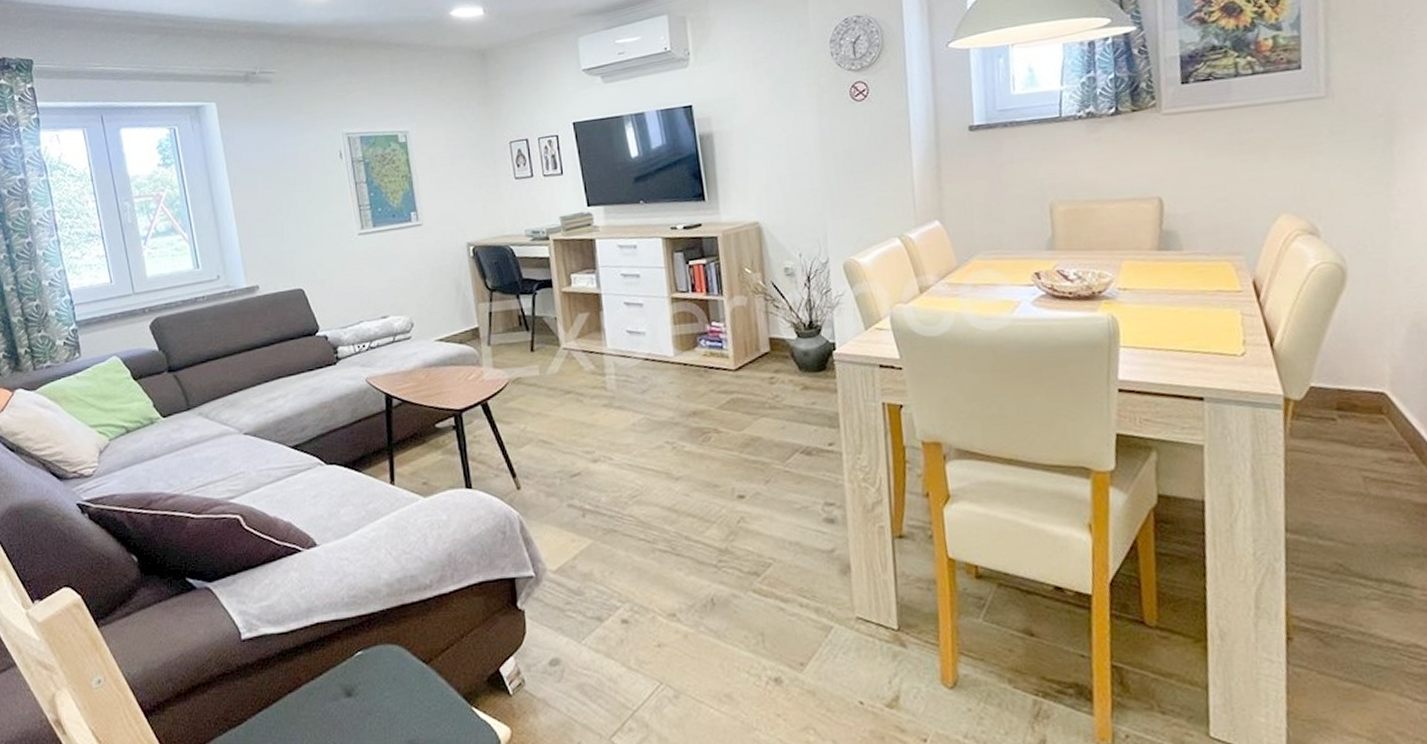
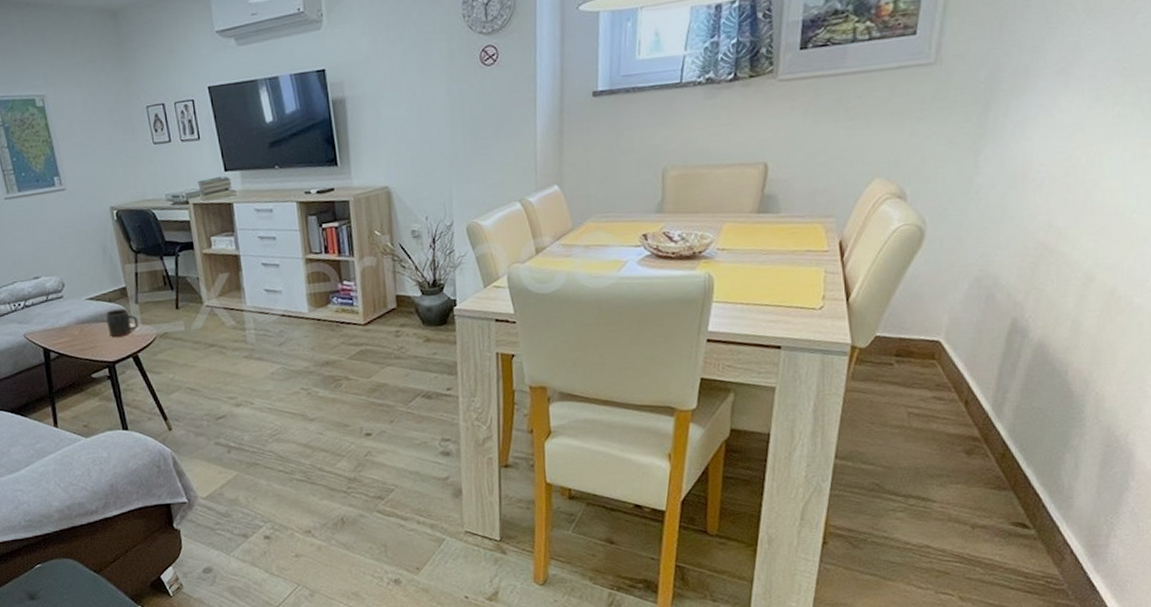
mug: none [455,351,490,382] -> present [106,308,139,337]

